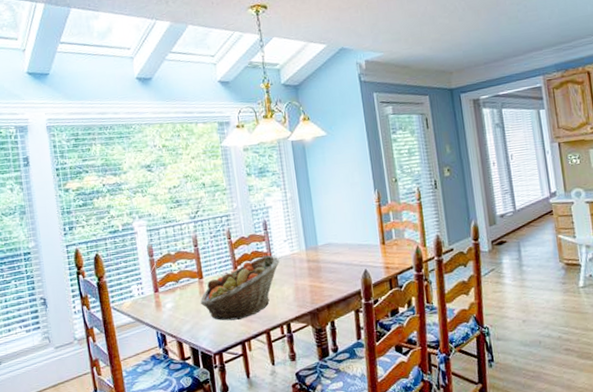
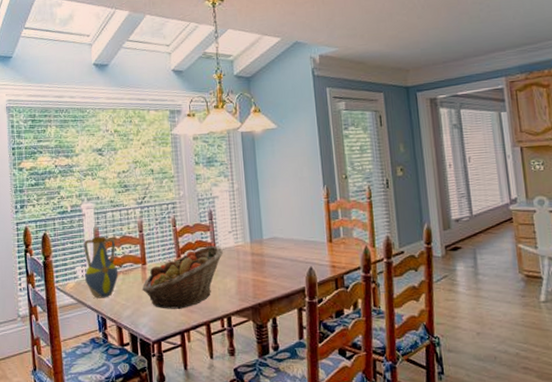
vase: none [138,252,176,316] -> present [83,236,119,299]

